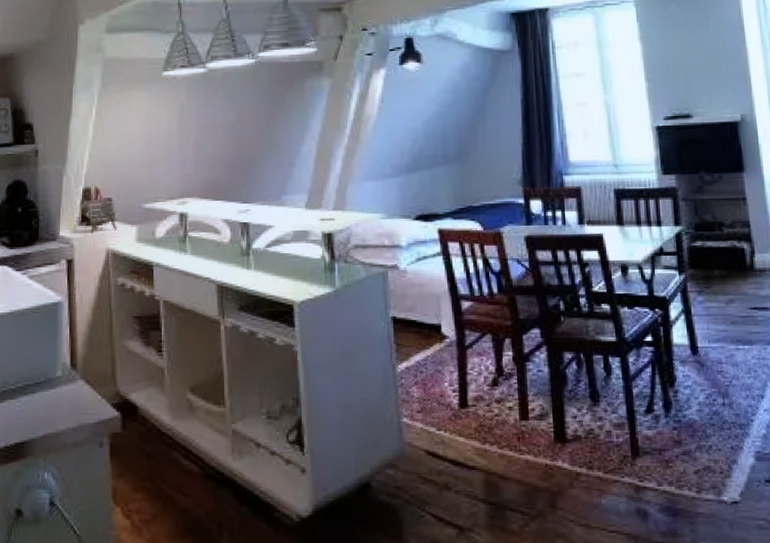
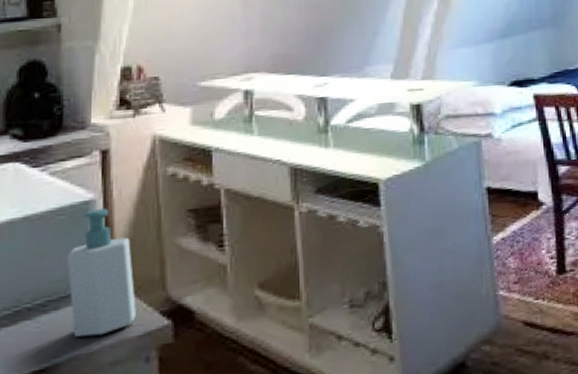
soap bottle: none [41,310,93,419] -> present [67,209,136,337]

